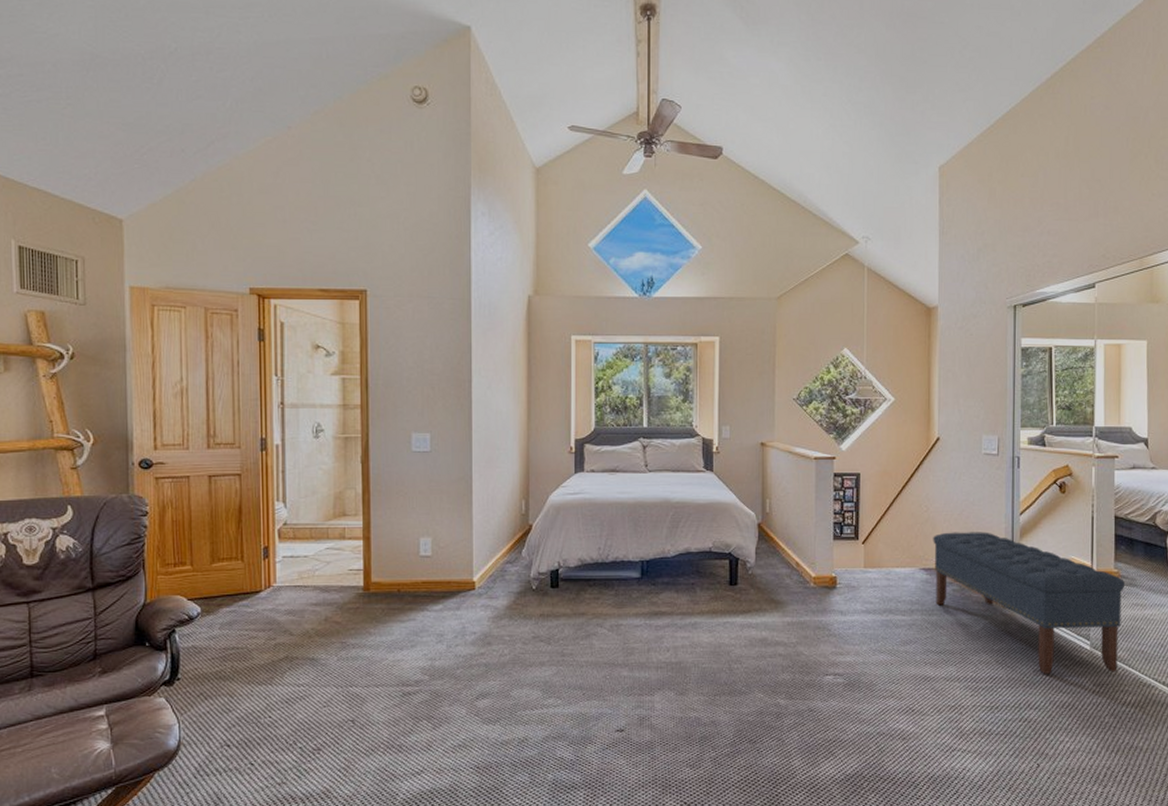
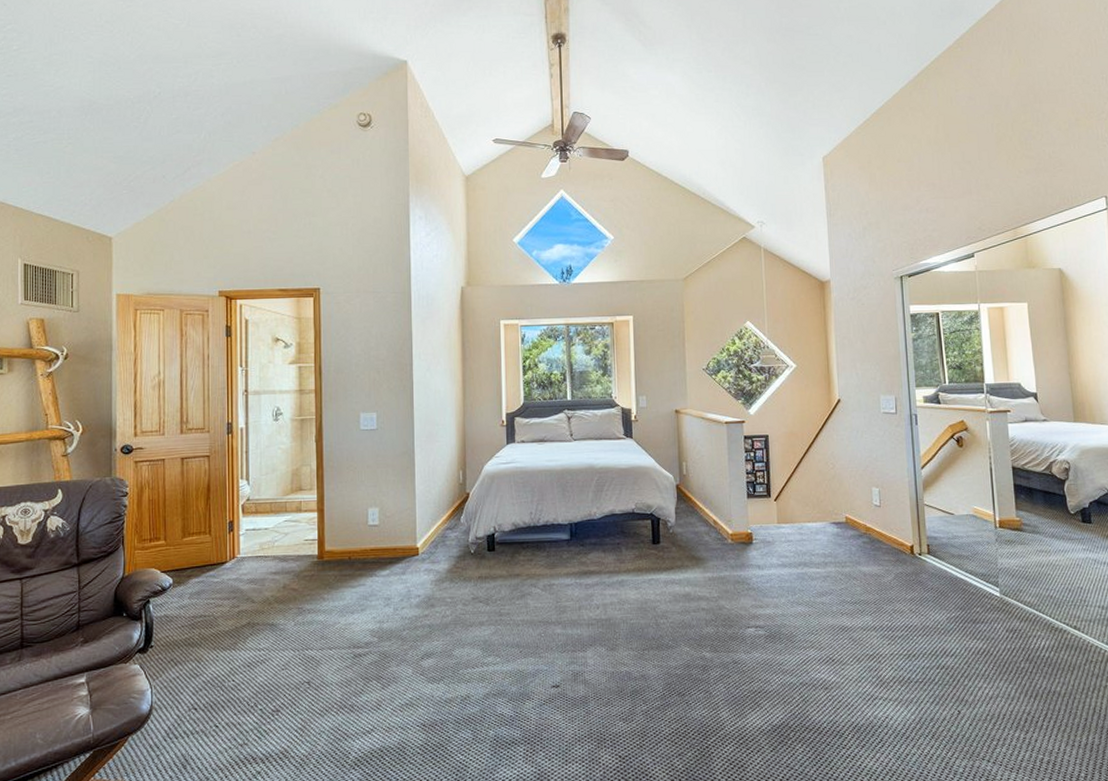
bench: present [933,532,1126,674] -> none [840,486,1029,621]

